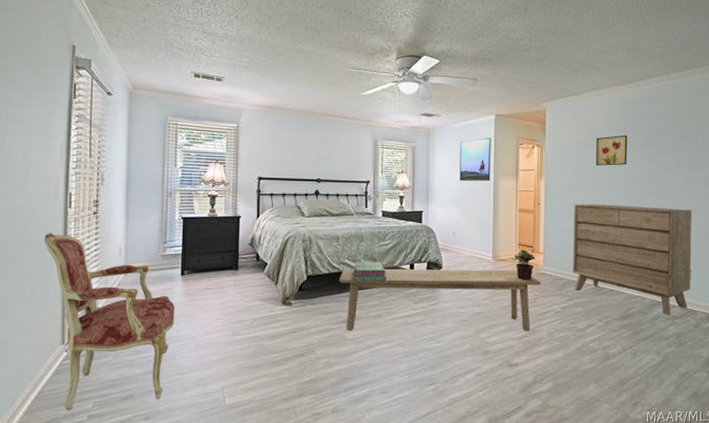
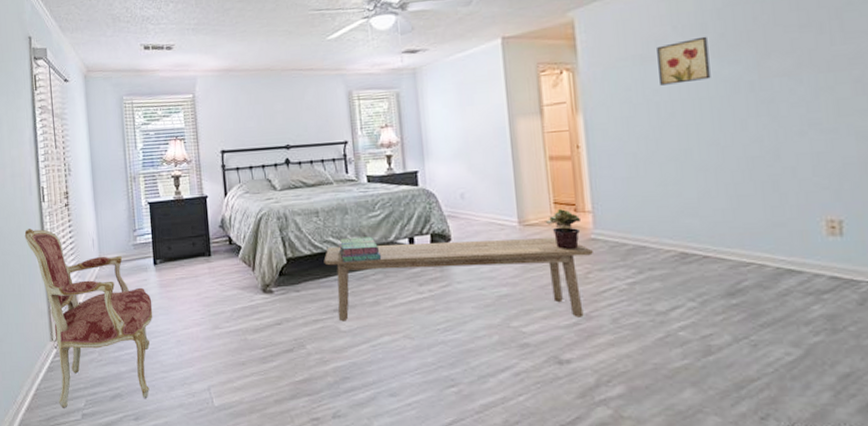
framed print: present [459,138,491,182] -> none [457,69,504,129]
dresser: present [573,204,692,315] -> none [631,131,845,289]

